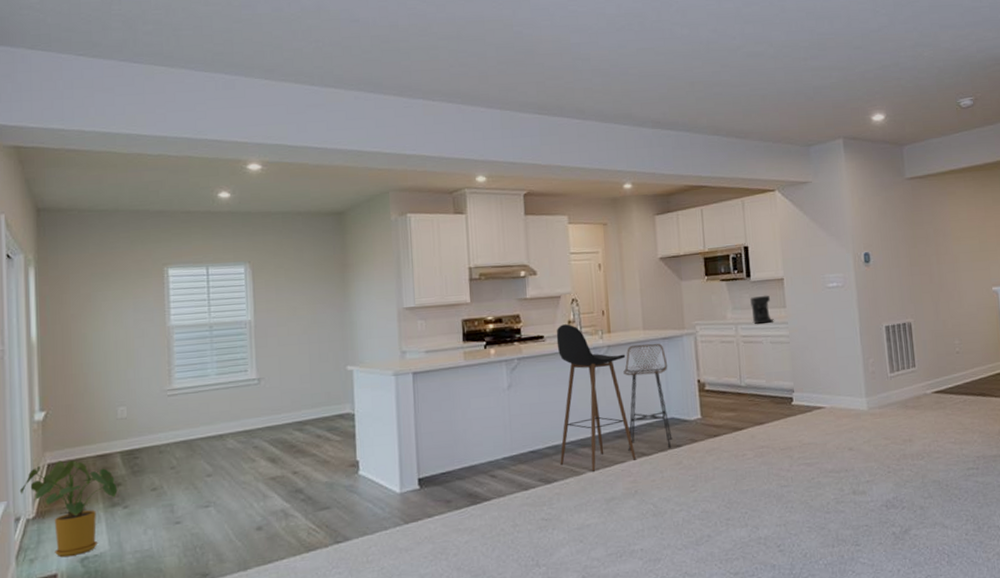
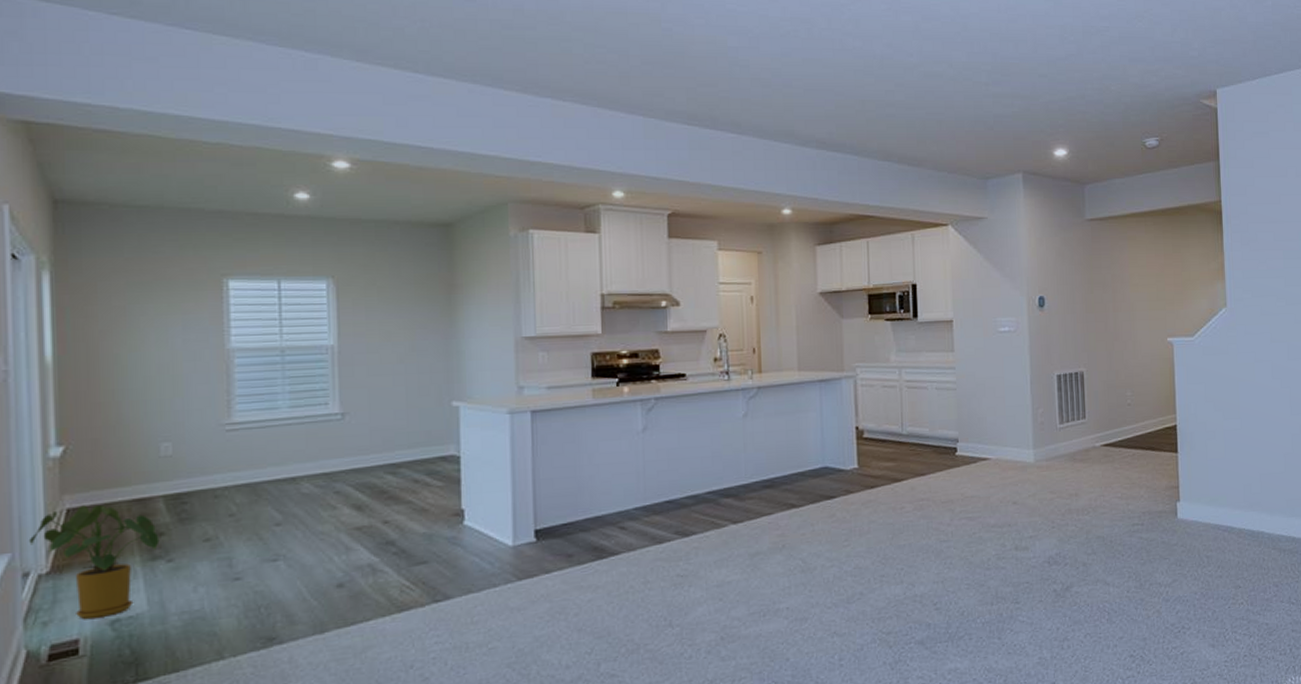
bar stool: present [556,324,636,473] -> none [700,362,785,525]
bar stool: present [623,343,673,451] -> none [774,385,826,502]
coffee maker: present [750,295,773,324] -> none [916,337,940,368]

